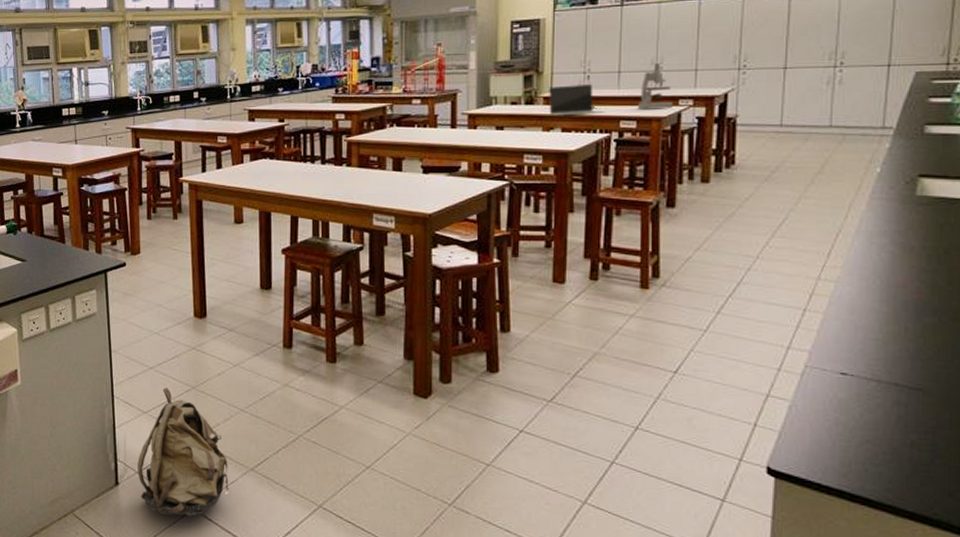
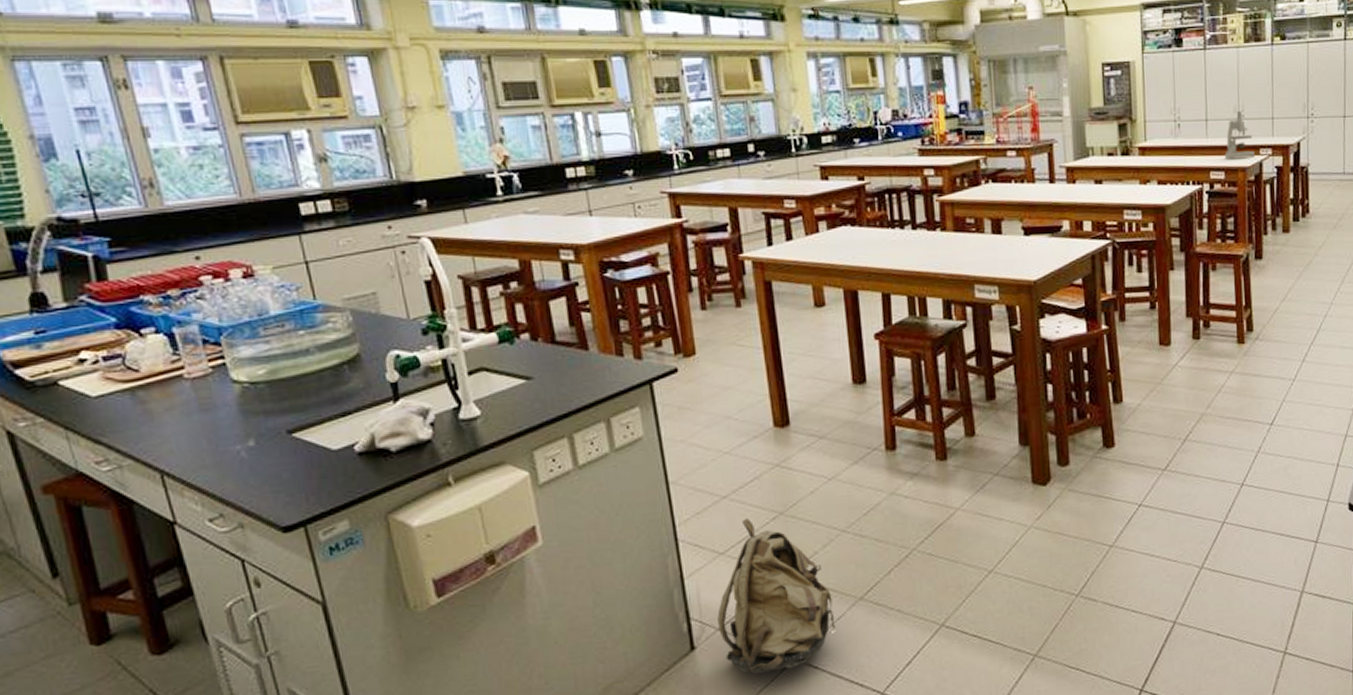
laptop: present [549,83,605,116] -> none [1143,132,1196,168]

